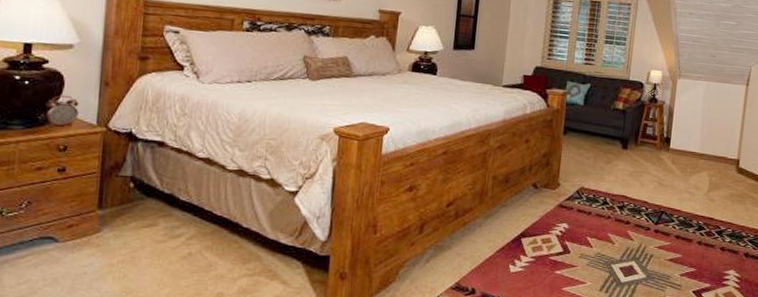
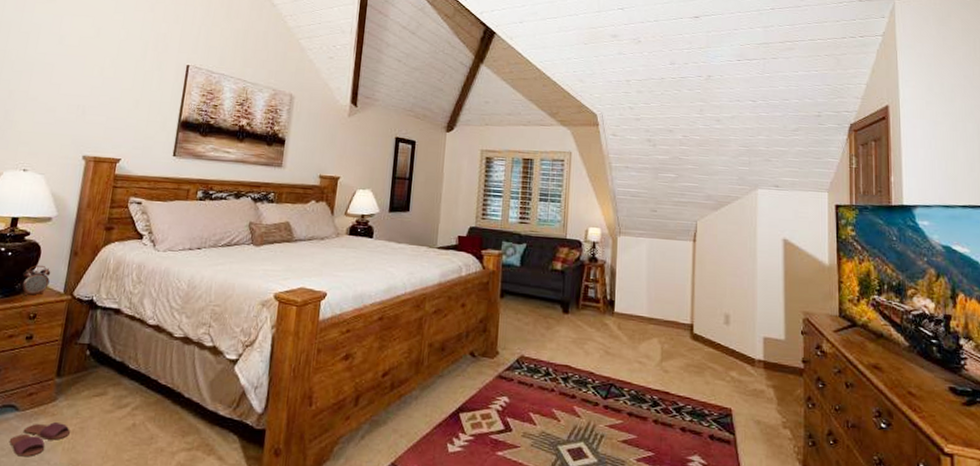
slippers: none [51,253,120,286] -> present [9,422,70,457]

